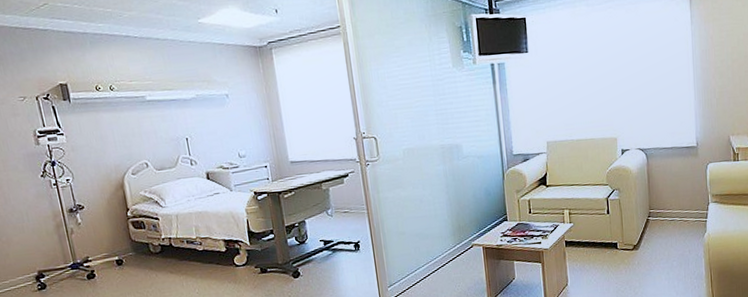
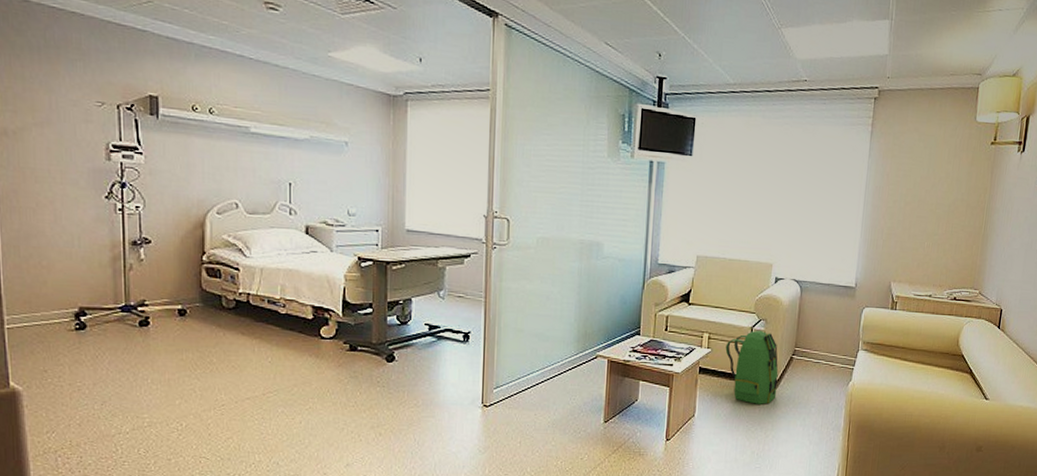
backpack: none [586,199,639,267] -> present [725,330,779,404]

